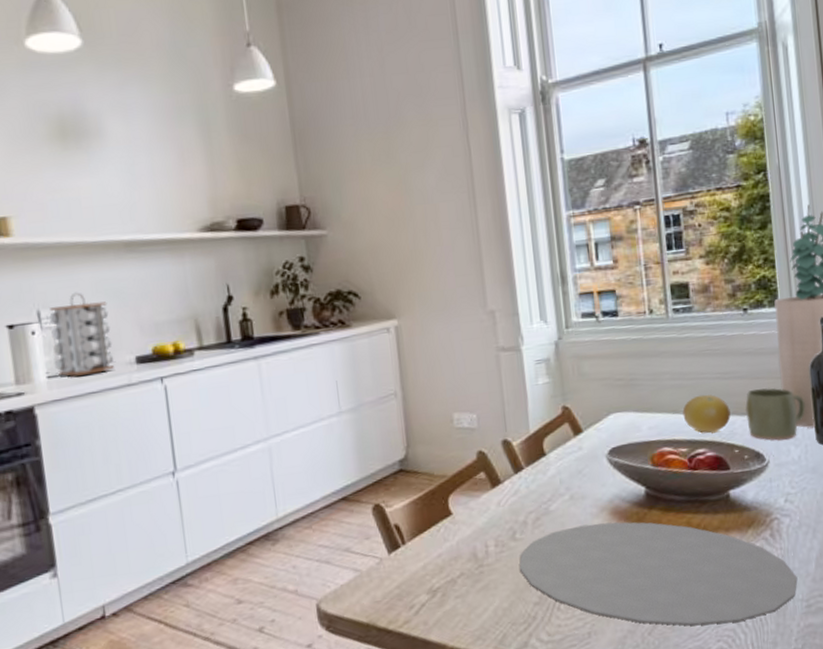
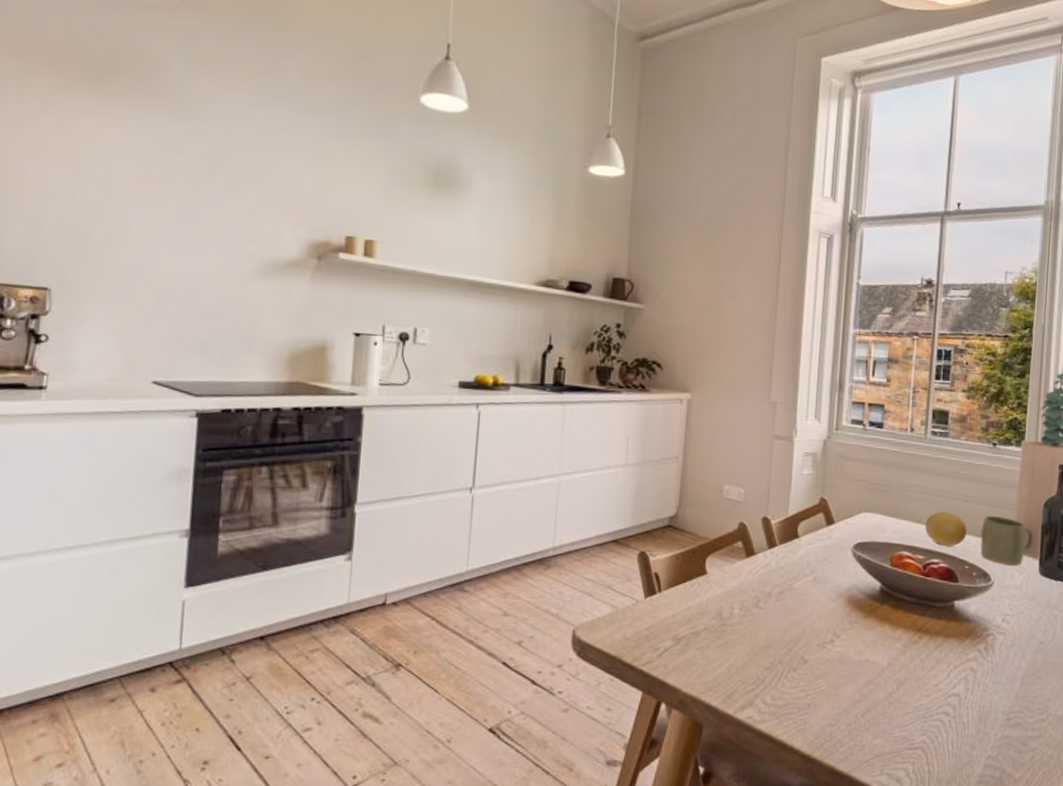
spice rack: present [49,292,114,377] -> none [389,316,444,390]
placemat: present [519,522,798,626] -> none [758,606,1002,721]

